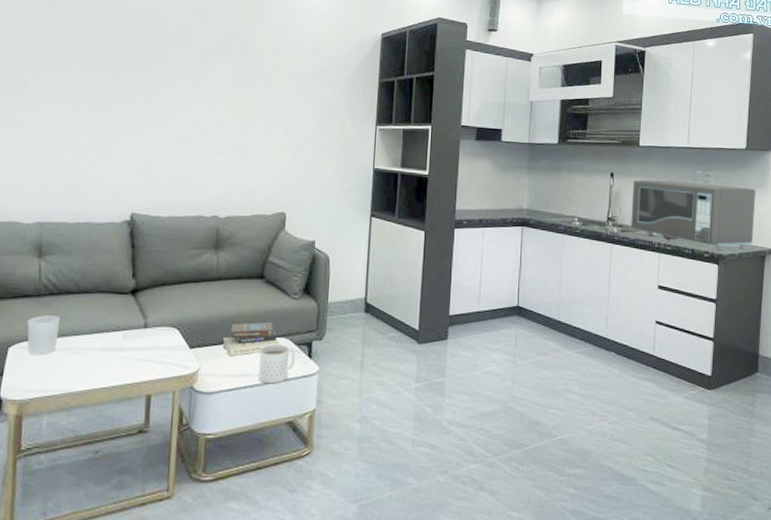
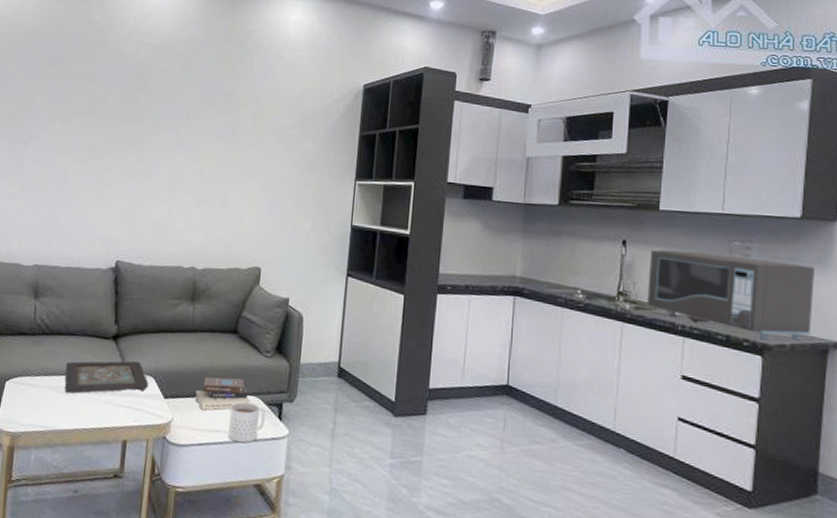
candle holder: present [27,315,61,356] -> none [21,353,51,392]
decorative tray: none [78,313,173,354] -> present [64,360,149,394]

